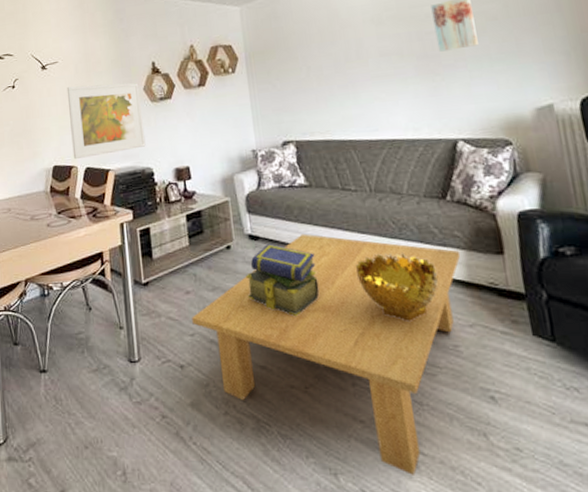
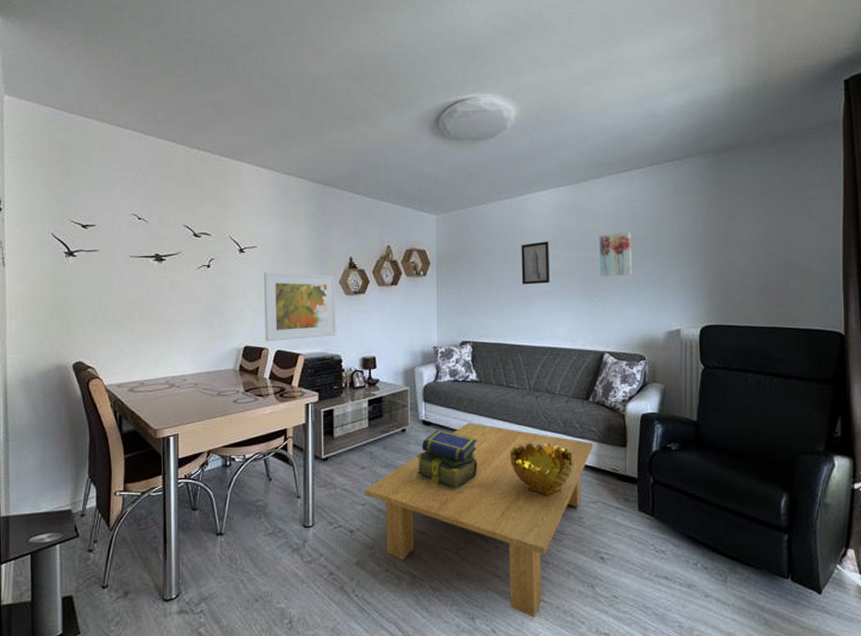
wall art: none [338,18,378,71] -> present [521,241,550,285]

